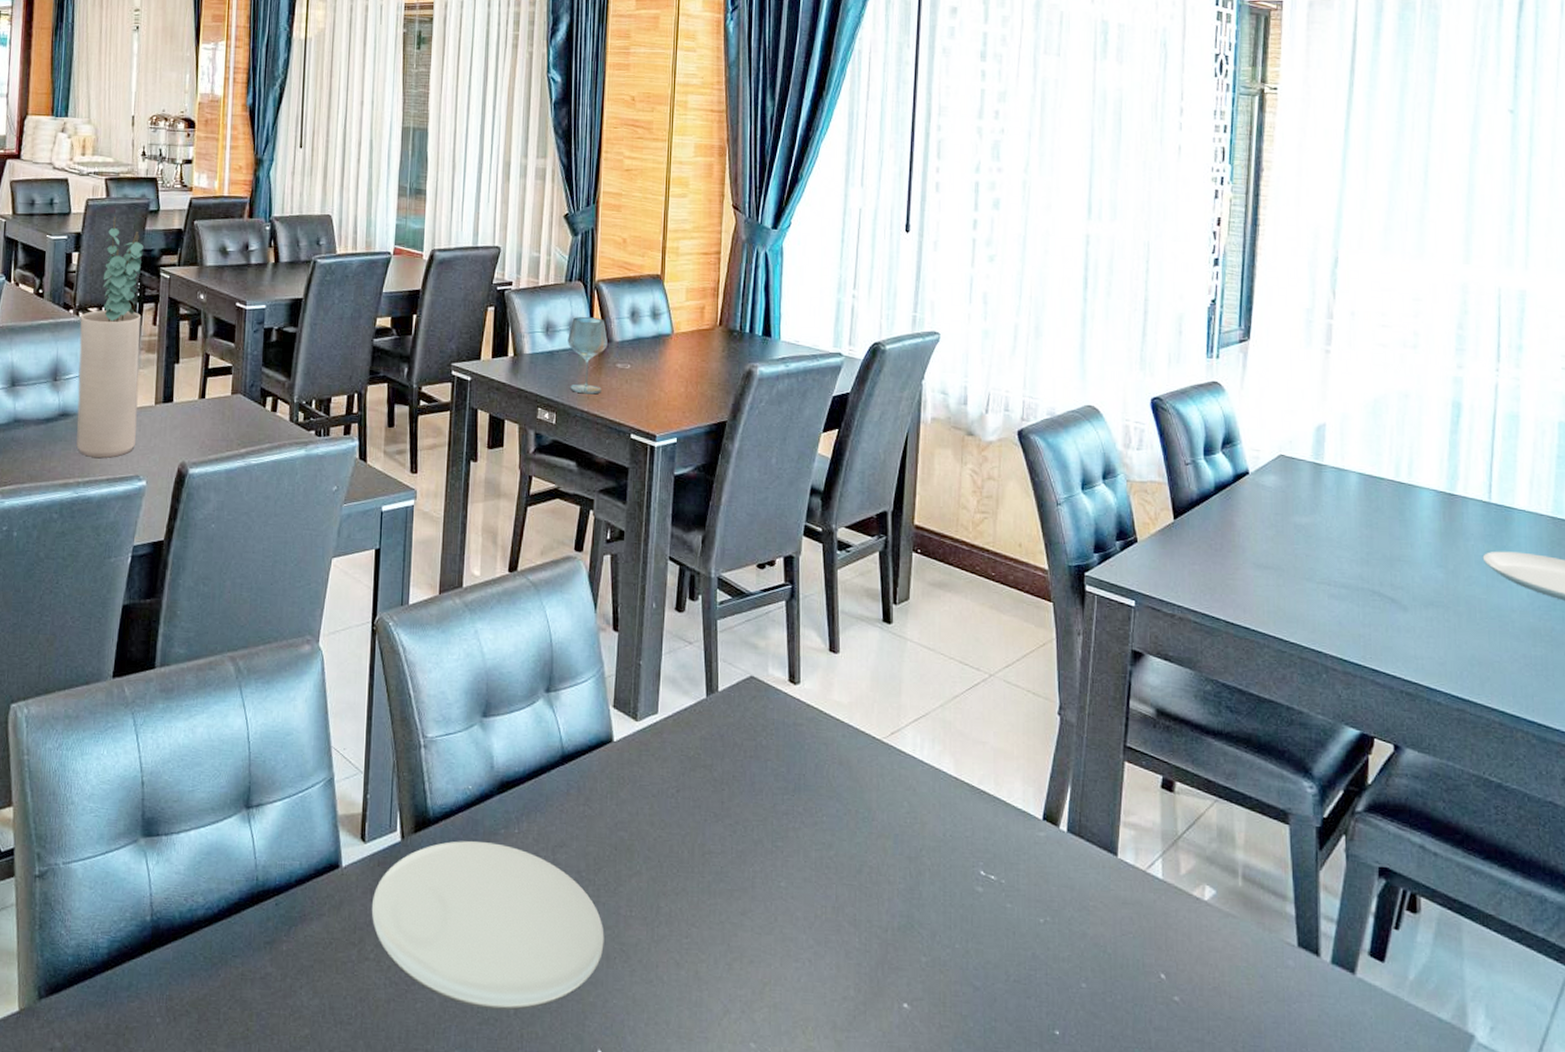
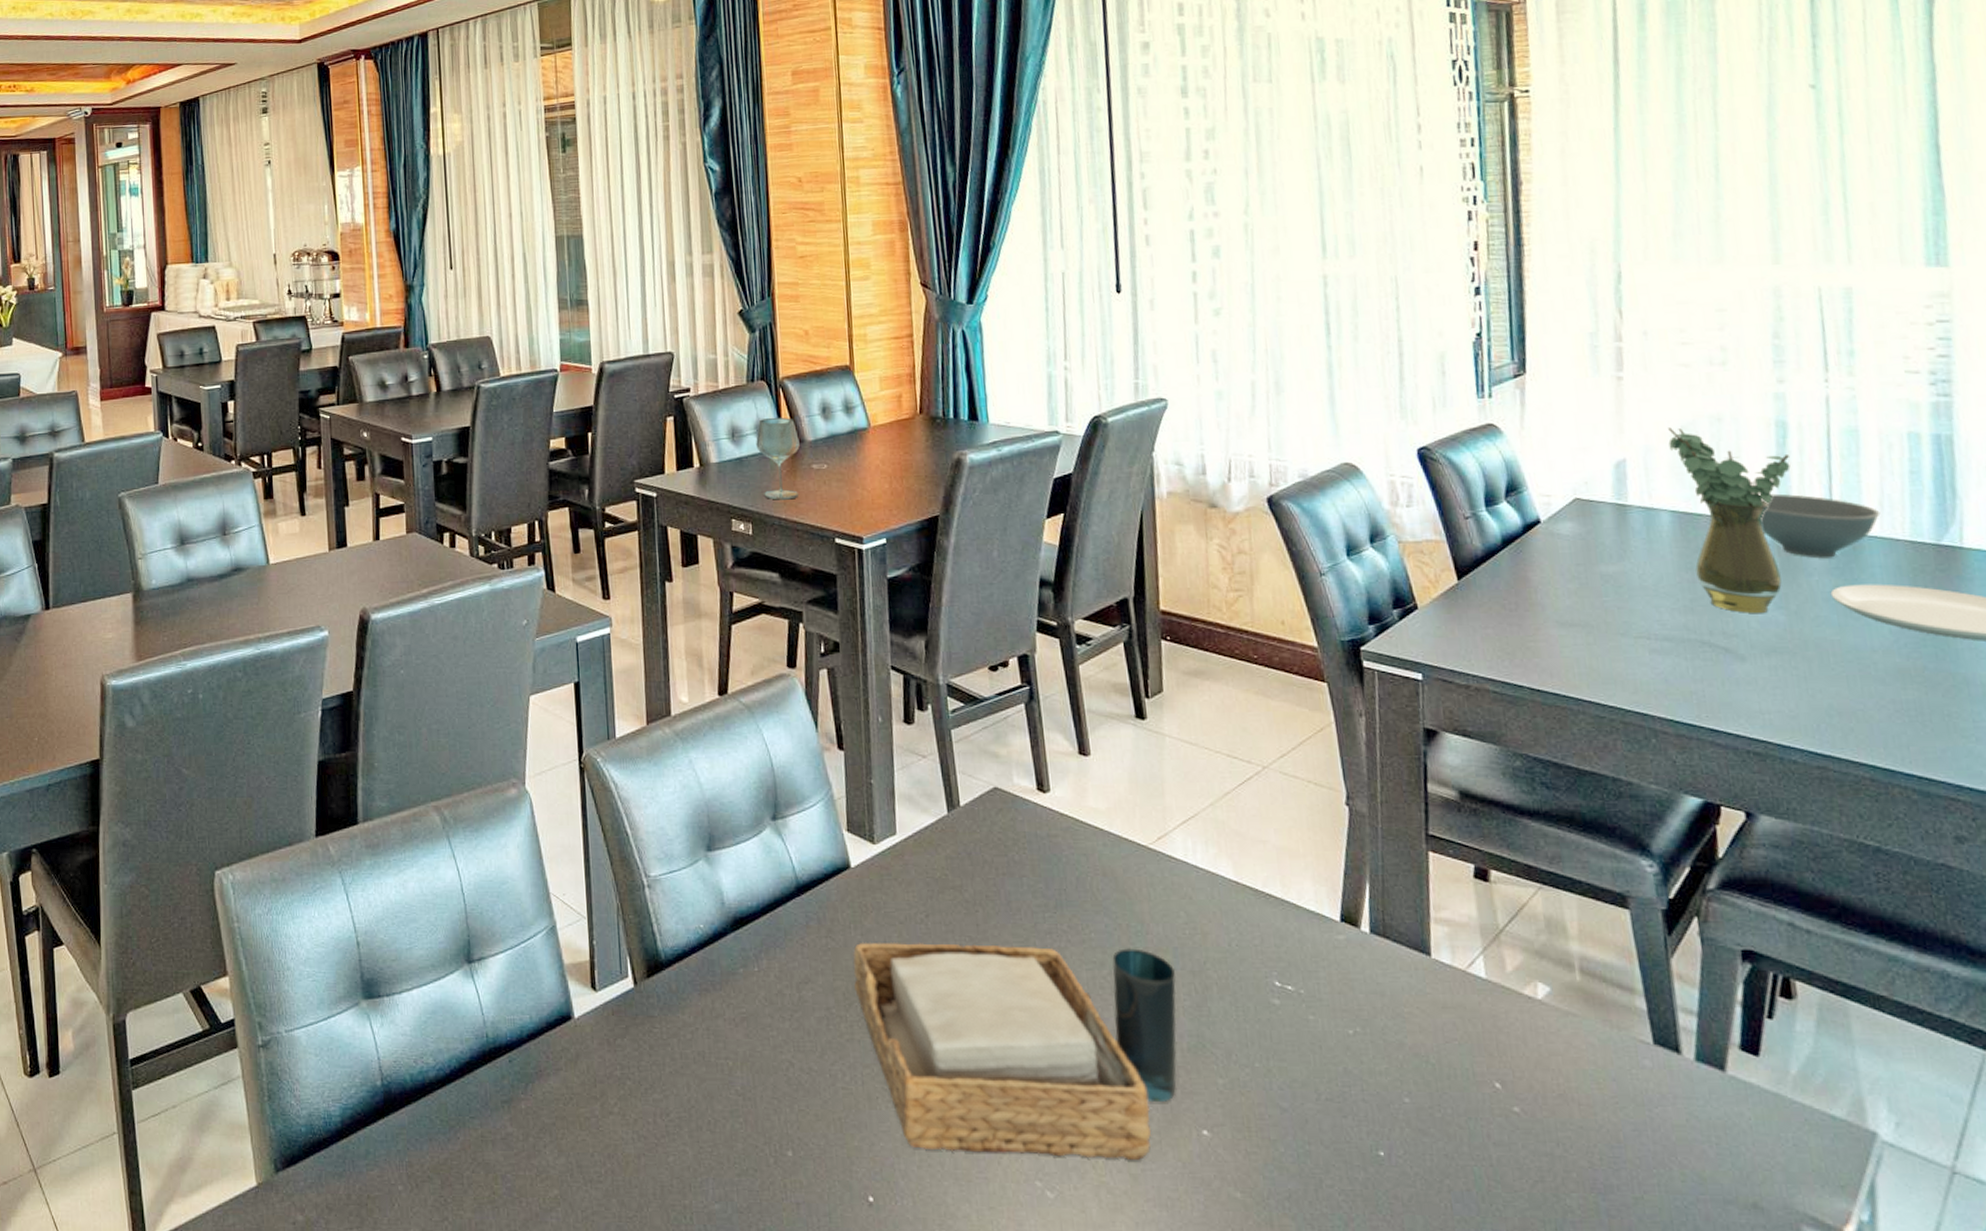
vase: present [76,216,143,458] -> none [242,360,314,611]
plate: present [371,840,605,1011] -> none [609,982,864,1160]
napkin holder: none [605,812,859,1028] -> present [853,942,1152,1160]
cup: none [835,832,895,976] -> present [1112,948,1178,1103]
vase: none [1363,399,1462,570] -> present [1668,427,1791,613]
bowl: none [1431,465,1530,526] -> present [1760,493,1881,558]

